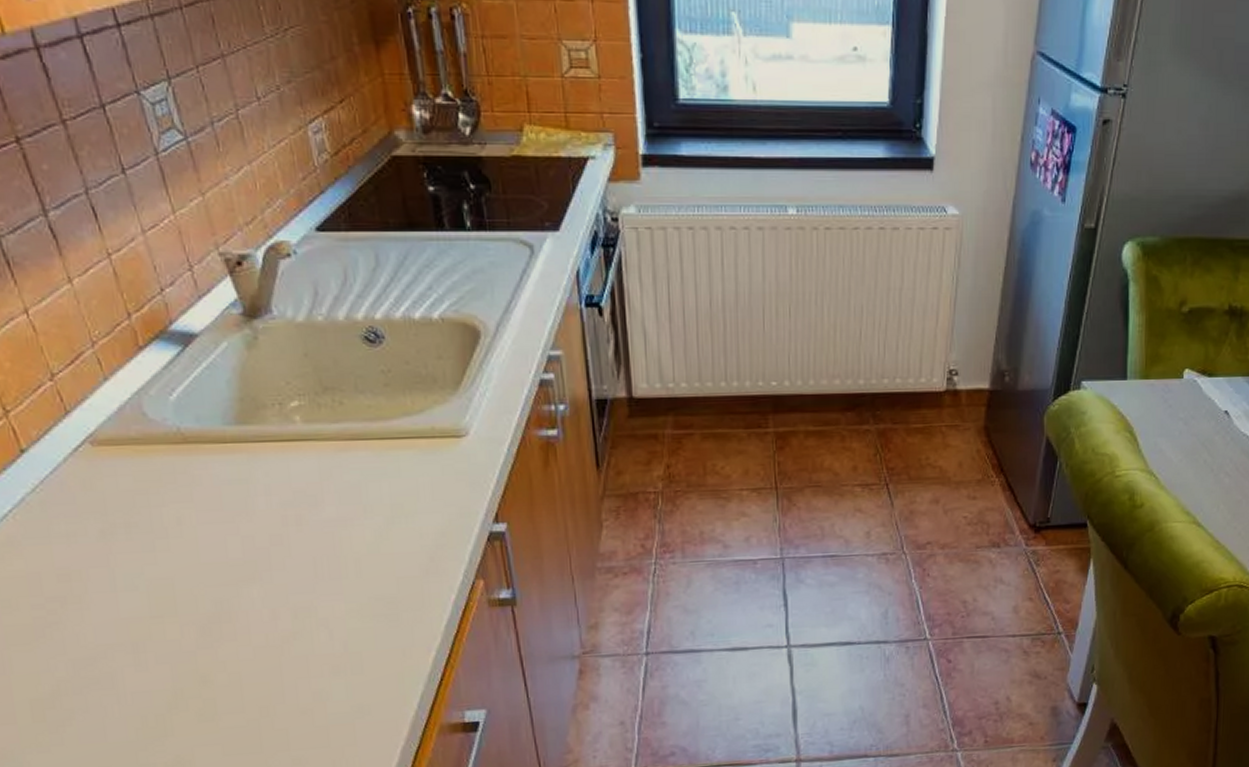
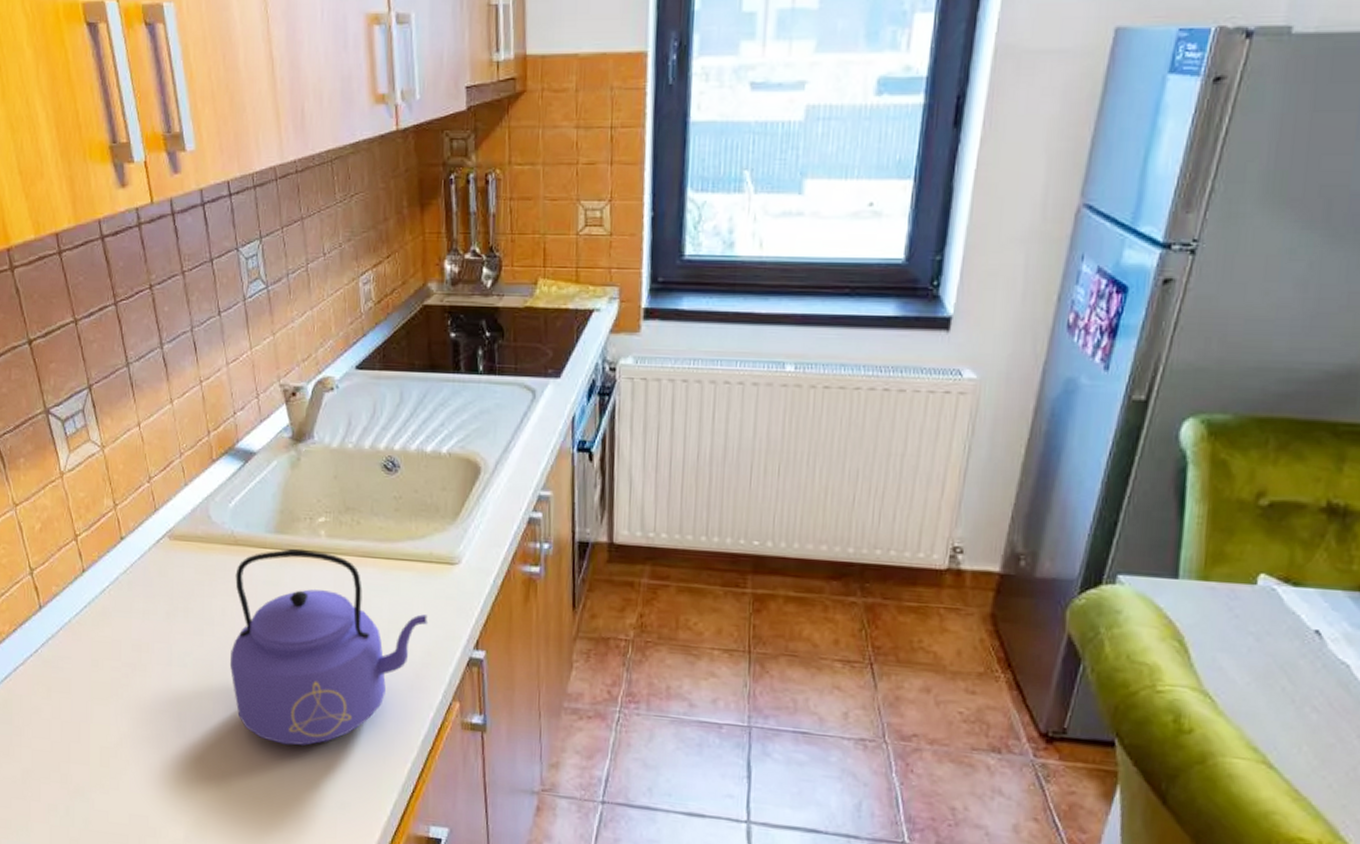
kettle: none [189,439,439,657] -> present [229,548,429,746]

